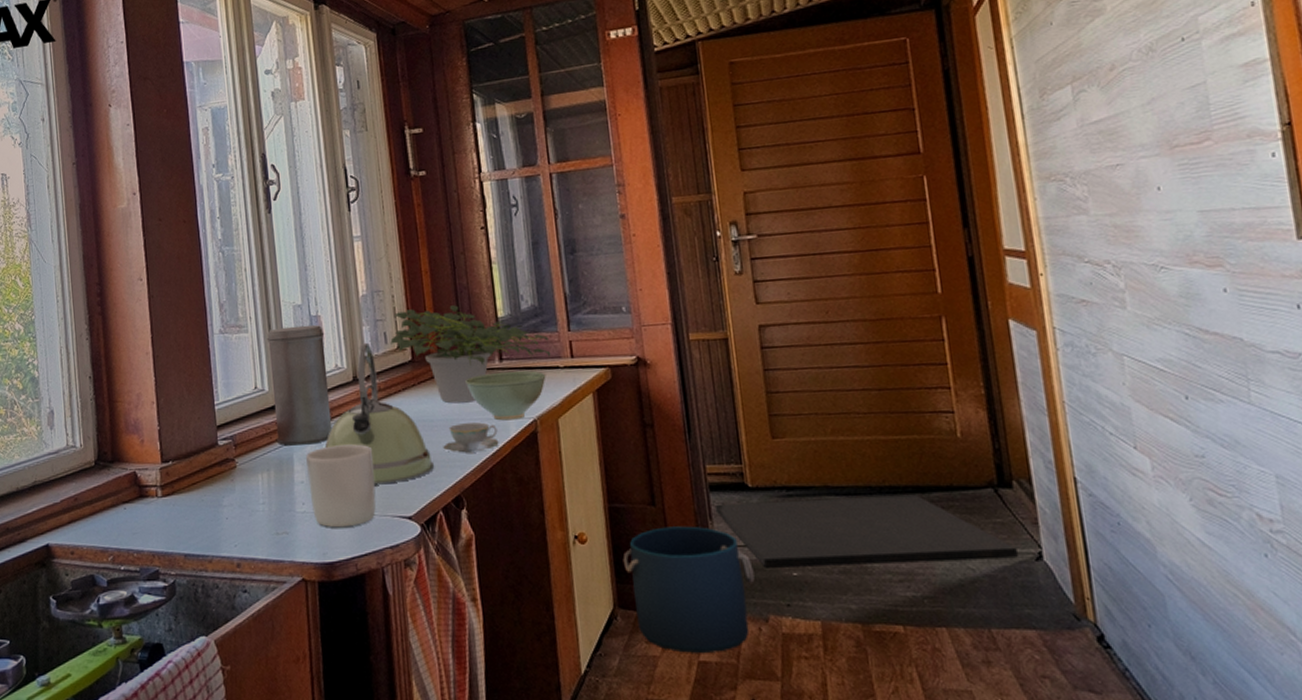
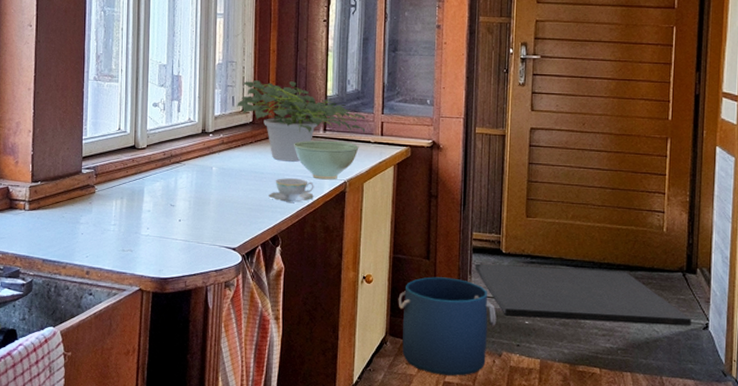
canister: present [266,324,333,446] -> none [131,81,183,181]
mug: present [306,444,377,528] -> none [154,184,211,251]
kettle: present [324,342,434,485] -> none [171,103,259,220]

